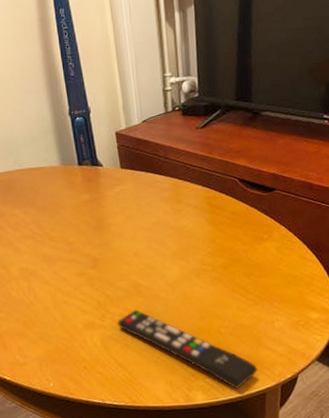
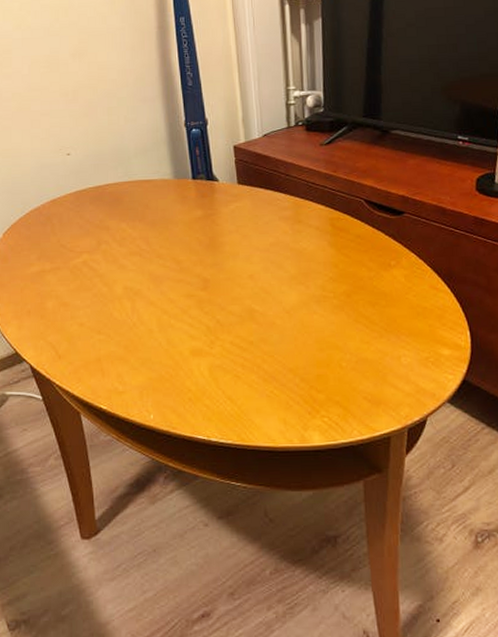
remote control: present [118,309,258,390] -> none [228,337,382,432]

